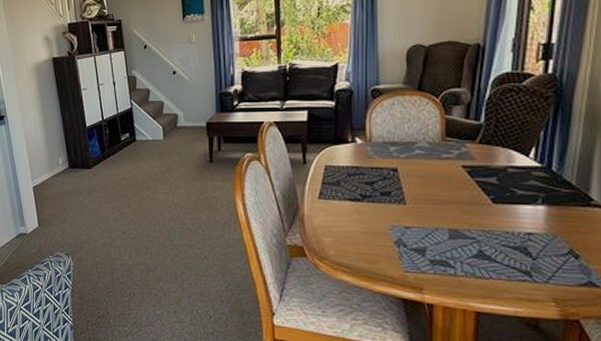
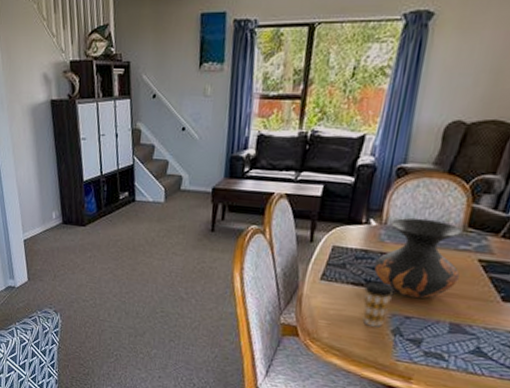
coffee cup: none [361,194,390,241] -> present [362,280,395,328]
vase: none [366,133,448,209] -> present [373,217,463,299]

